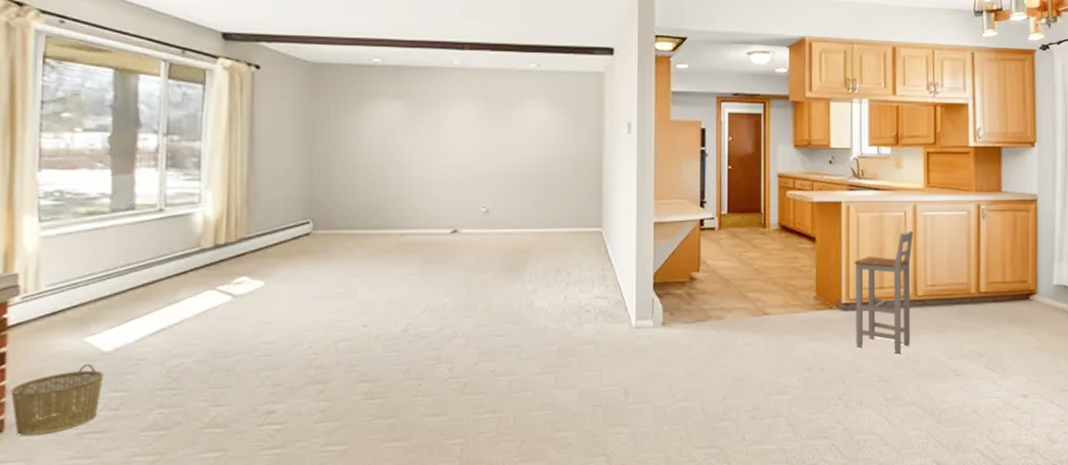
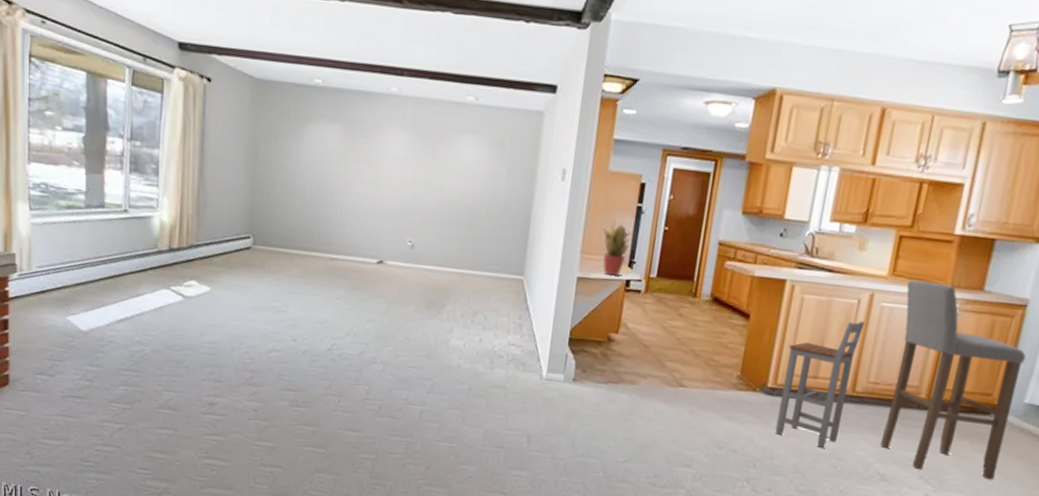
basket: present [10,363,104,436] -> none [12,338,81,392]
potted plant: none [672,165,701,217] -> present [602,220,633,276]
bar stool: none [940,189,1046,359] -> present [880,279,1026,479]

